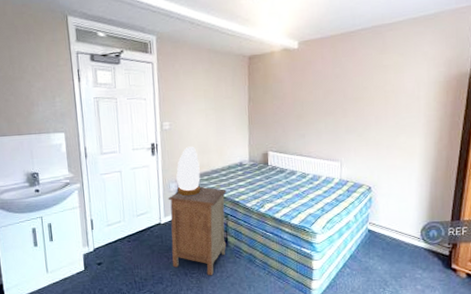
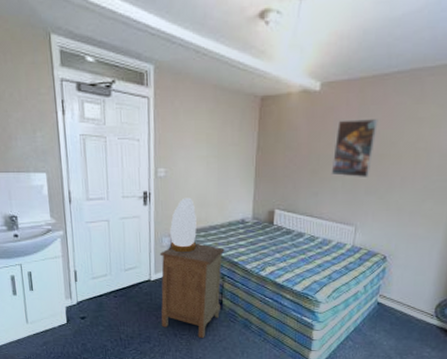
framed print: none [314,69,350,119] -> present [331,119,378,179]

